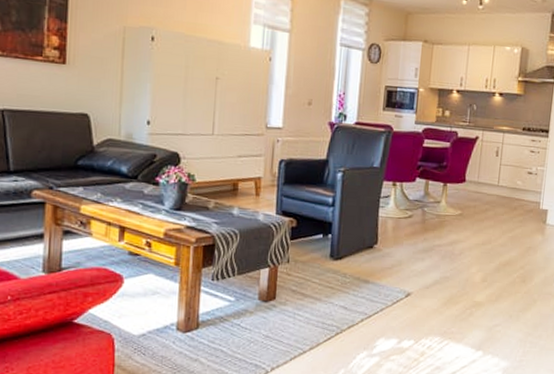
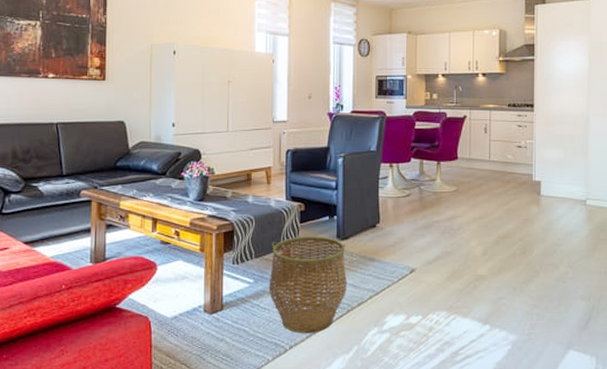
basket: none [251,254,339,356] -> present [269,236,348,334]

